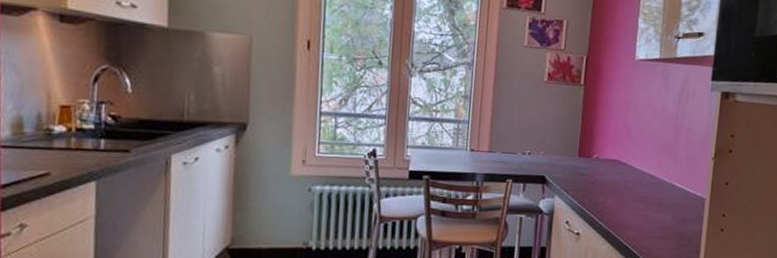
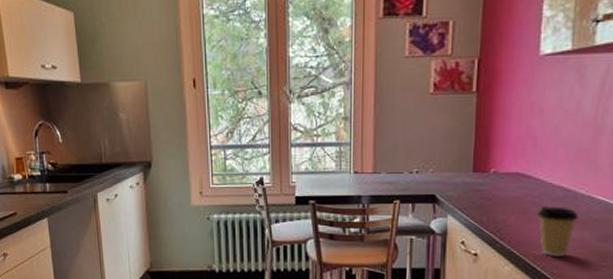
coffee cup: none [630,191,663,237] -> present [537,206,579,256]

